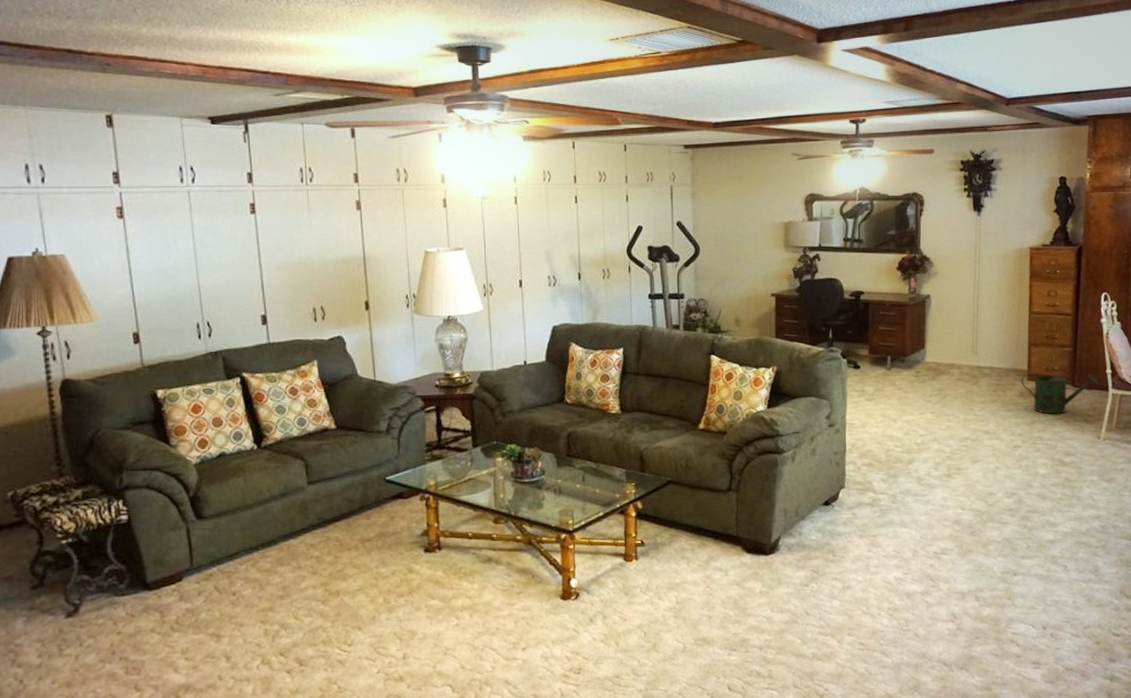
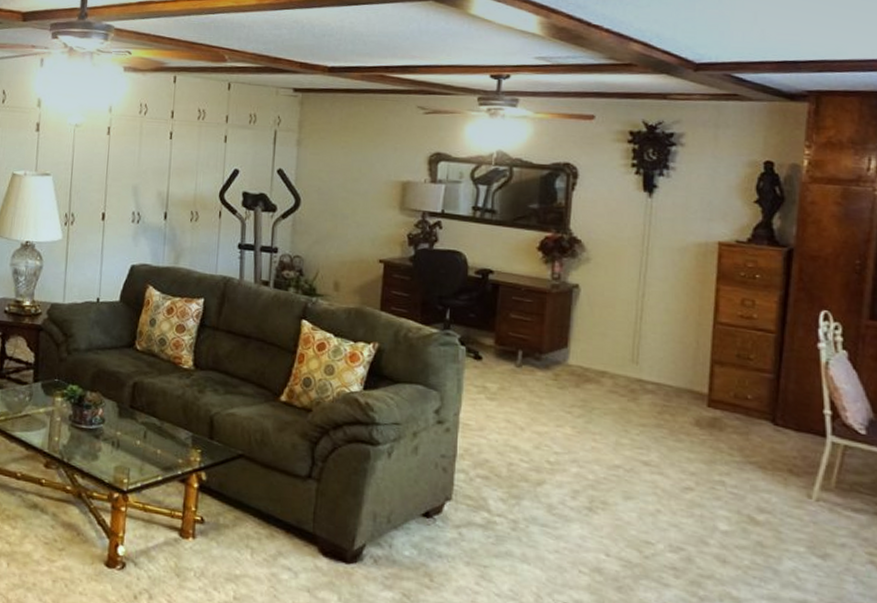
watering can: present [1021,374,1099,414] -> none [698,398,812,457]

